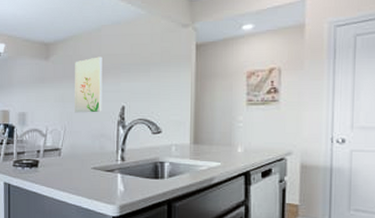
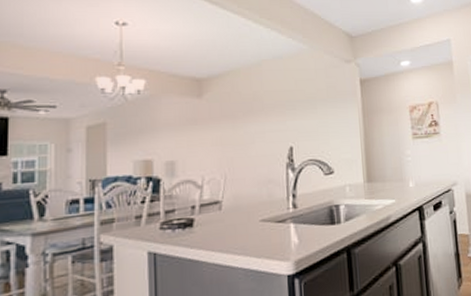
wall art: present [75,56,102,113] -> none [233,93,268,158]

